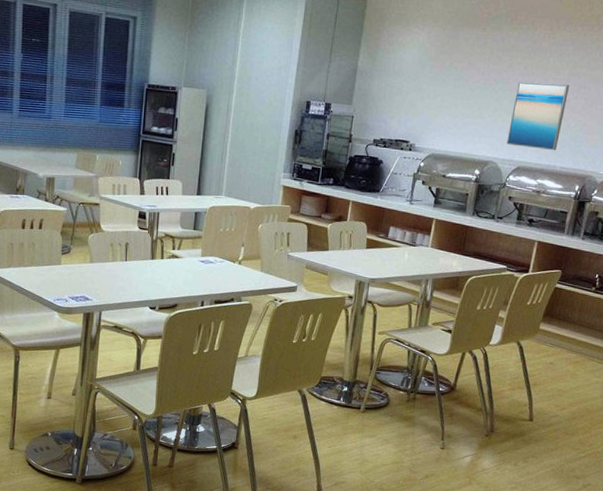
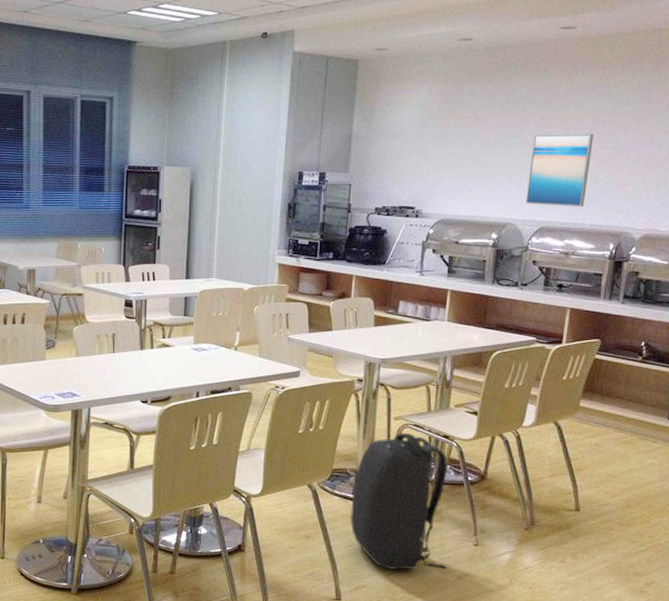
backpack: none [334,346,423,469] -> present [350,432,448,570]

